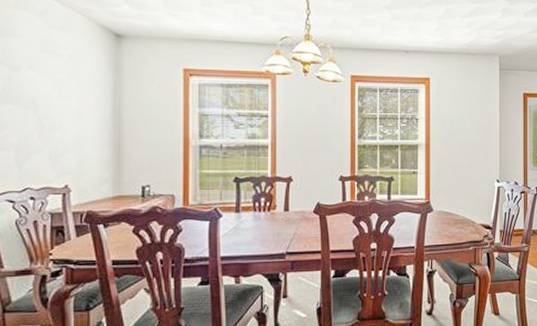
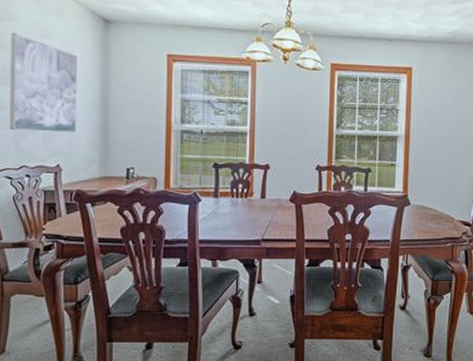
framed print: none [11,48,86,151] -> present [10,32,77,133]

